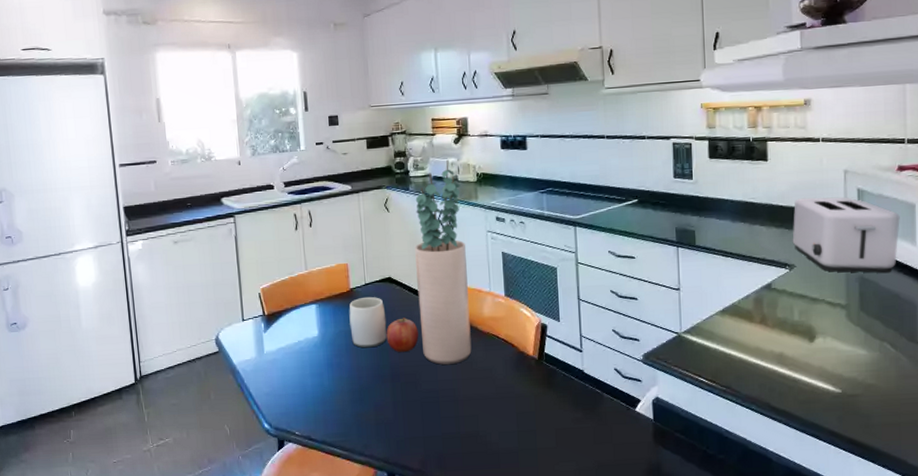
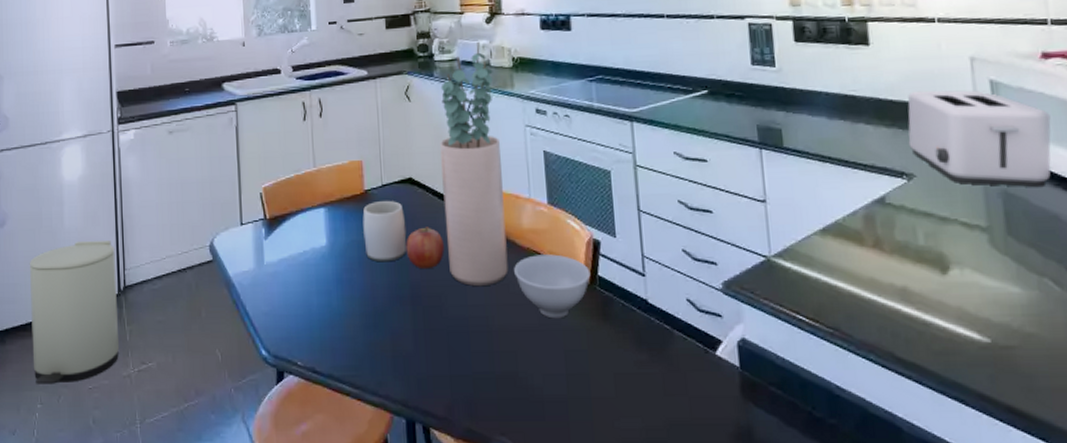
pedal bin: none [51,338,139,461] -> present [29,241,119,384]
bowl: none [476,337,539,388] -> present [514,254,591,319]

